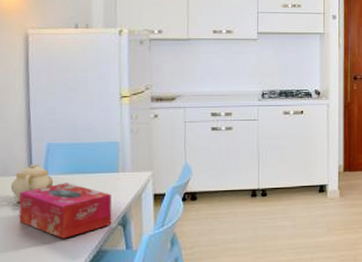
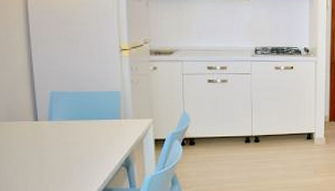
teapot: present [10,164,54,202] -> none [17,111,59,145]
tissue box: present [19,183,112,239] -> none [26,128,116,178]

